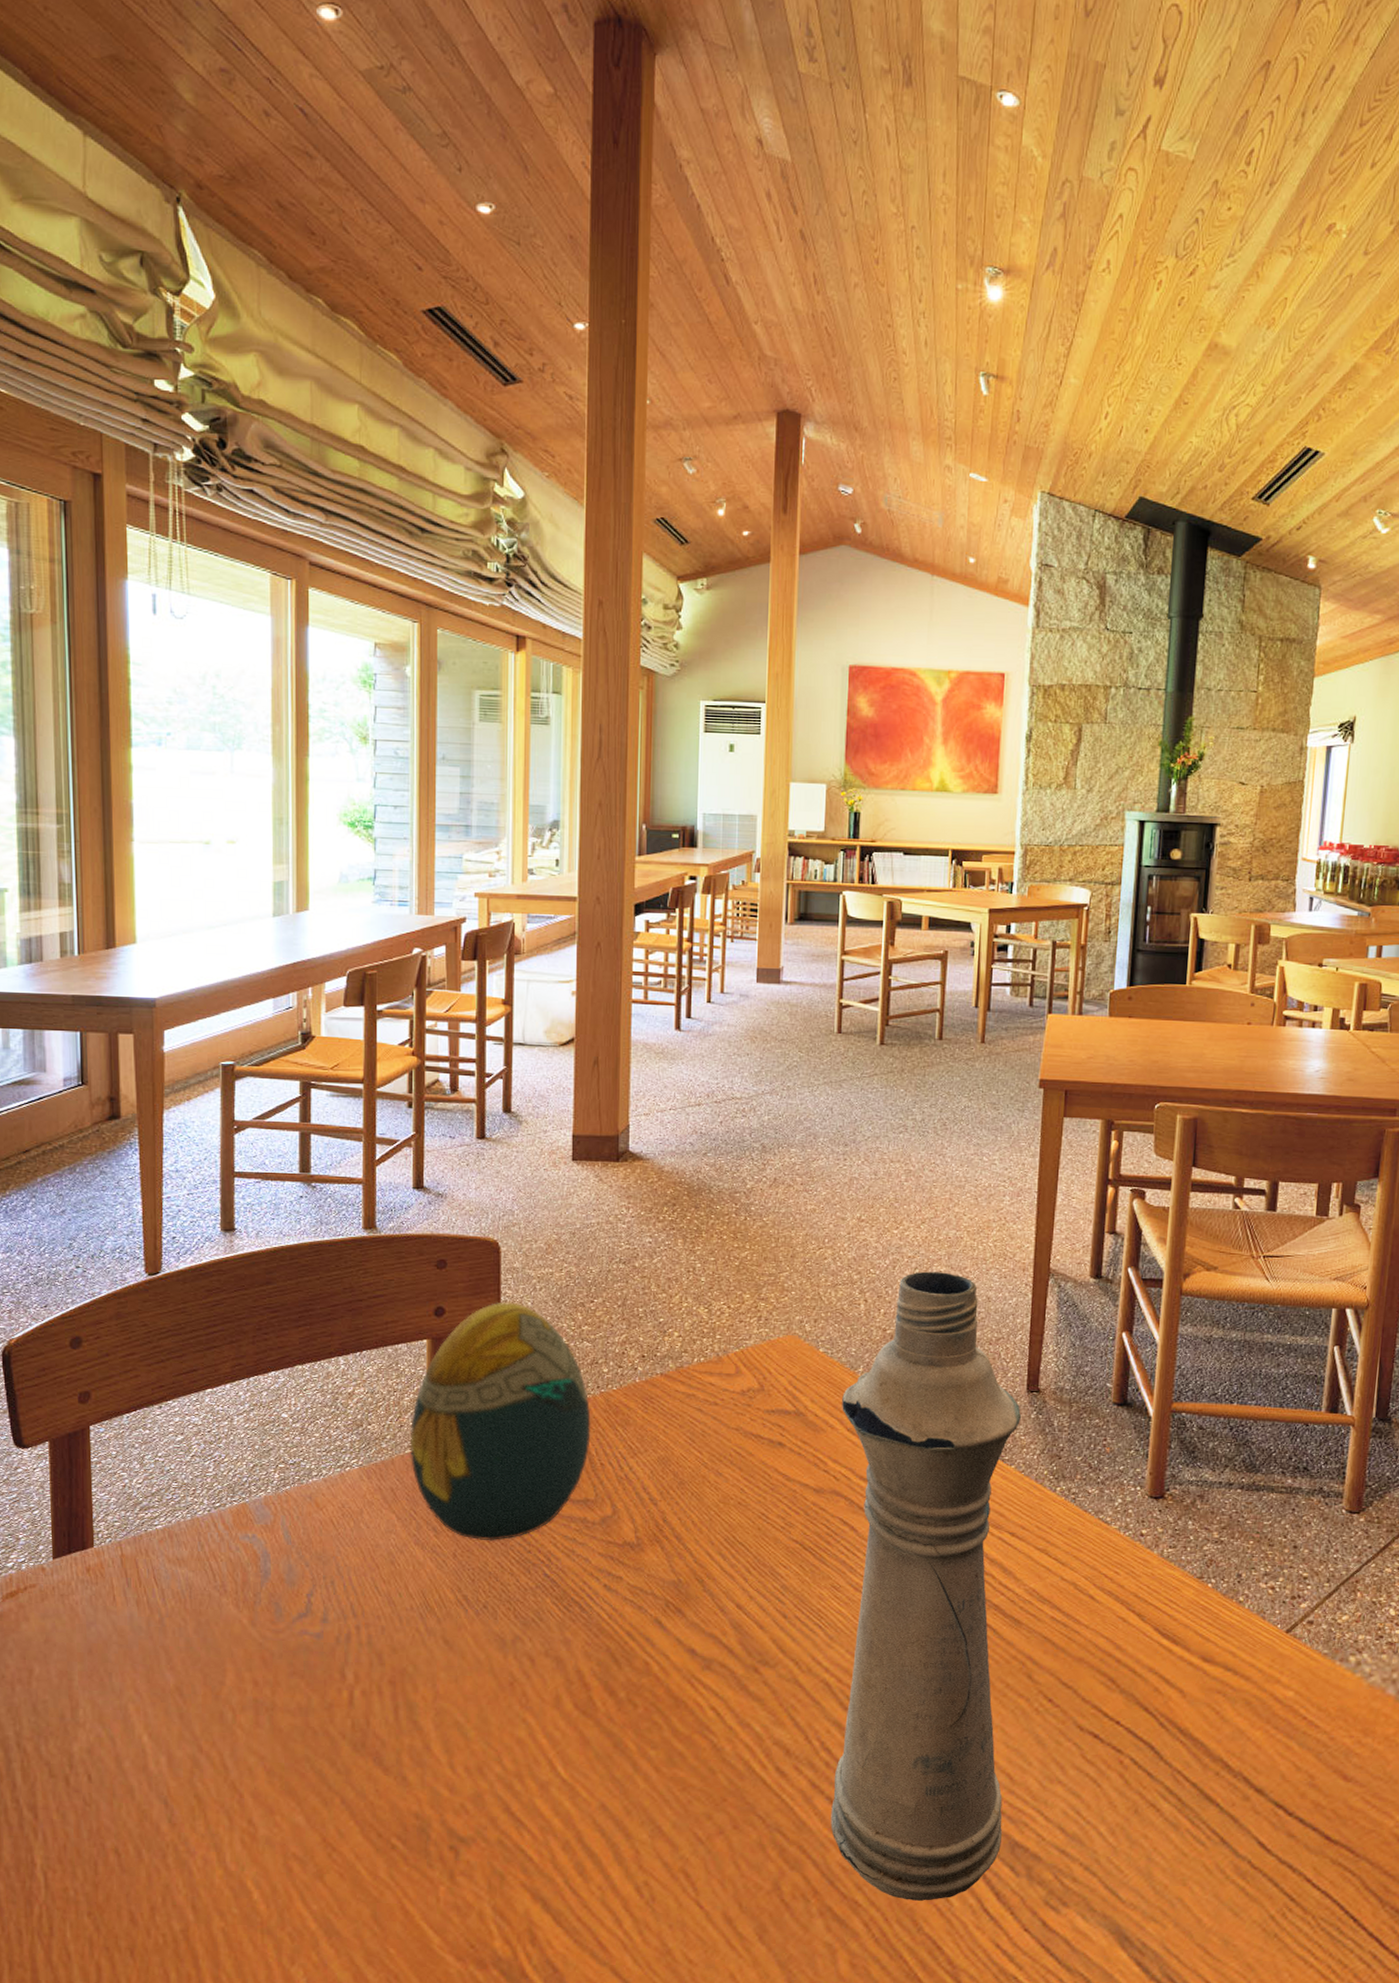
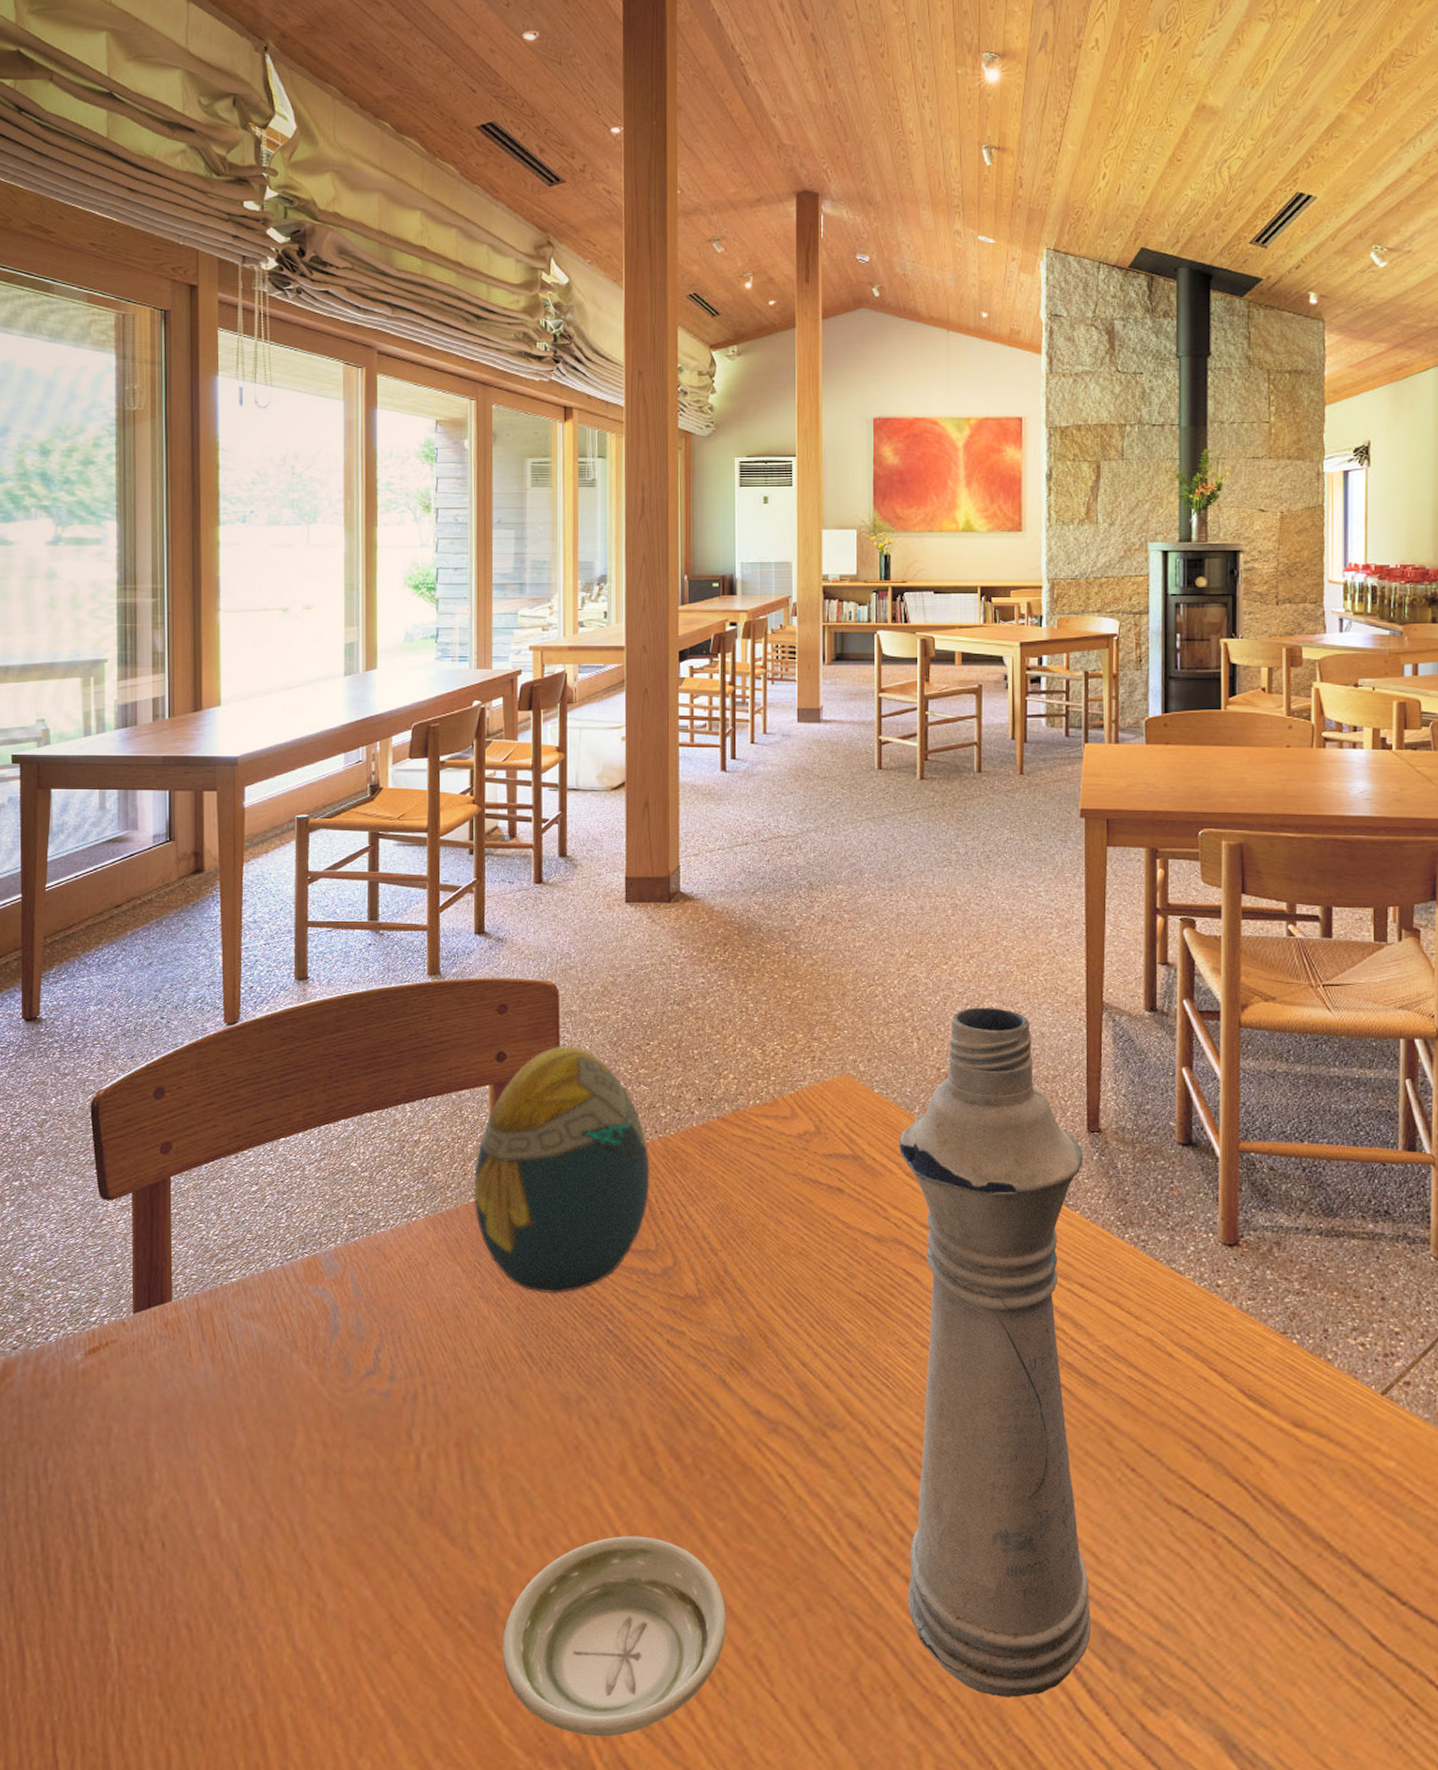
saucer: none [434,1763,656,1943] -> present [502,1535,727,1737]

